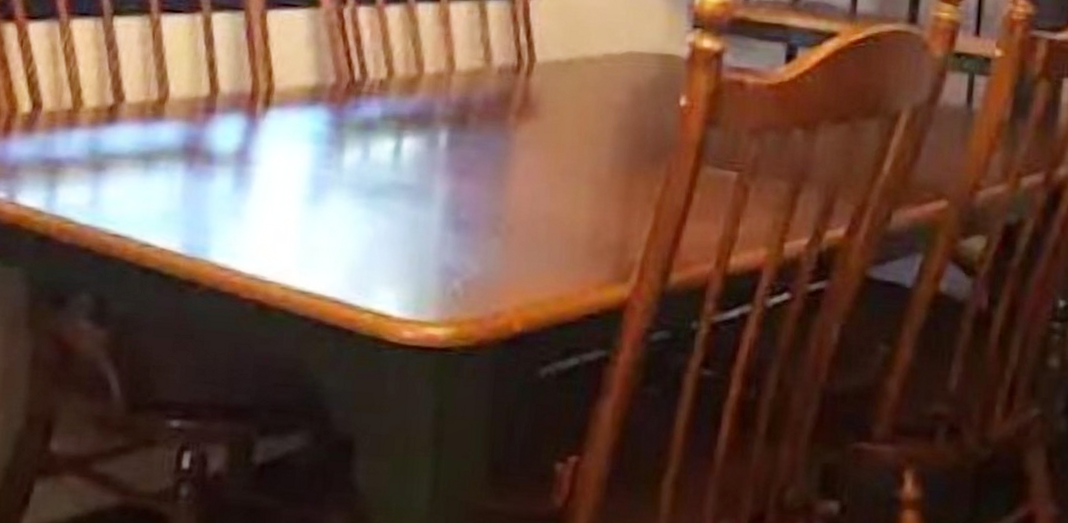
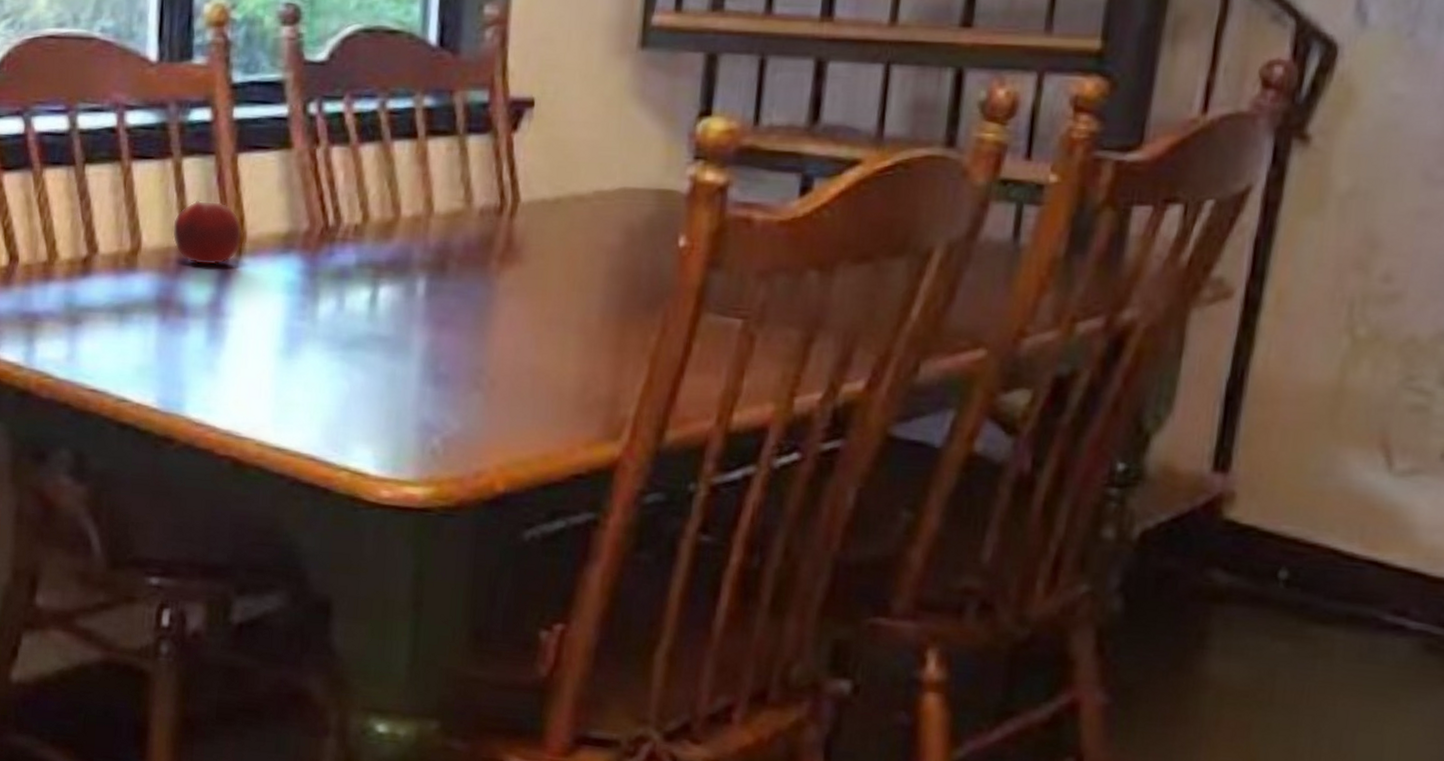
fruit: none [200,53,270,116] -> present [172,200,242,266]

